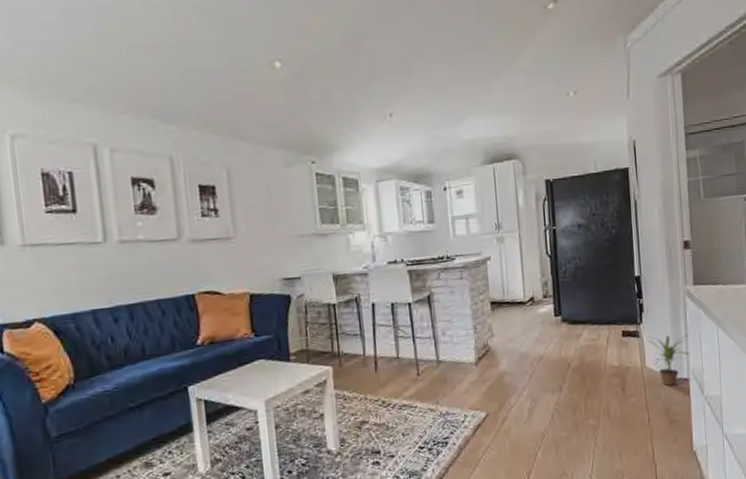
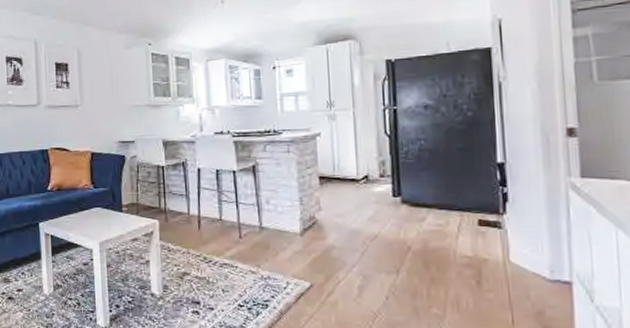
potted plant: present [646,334,691,386] -> none [511,229,575,287]

